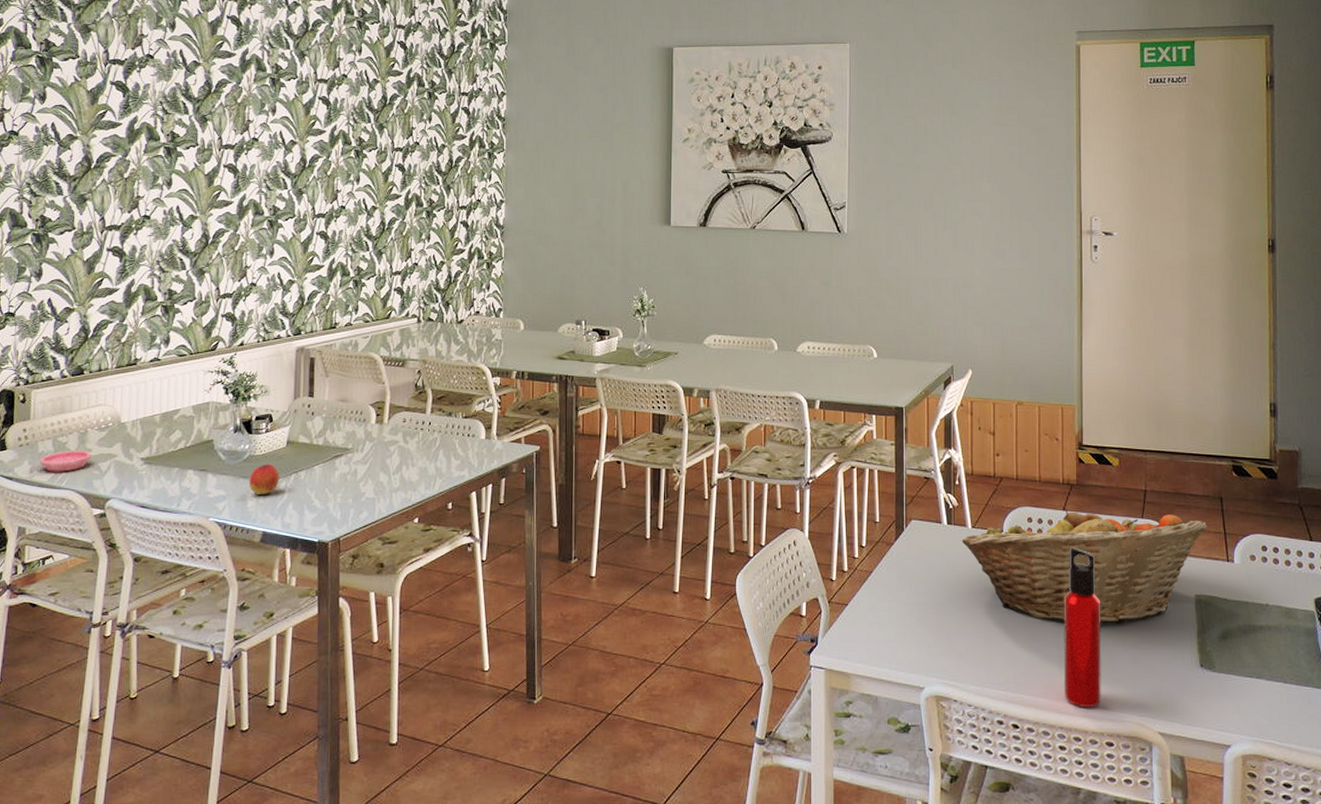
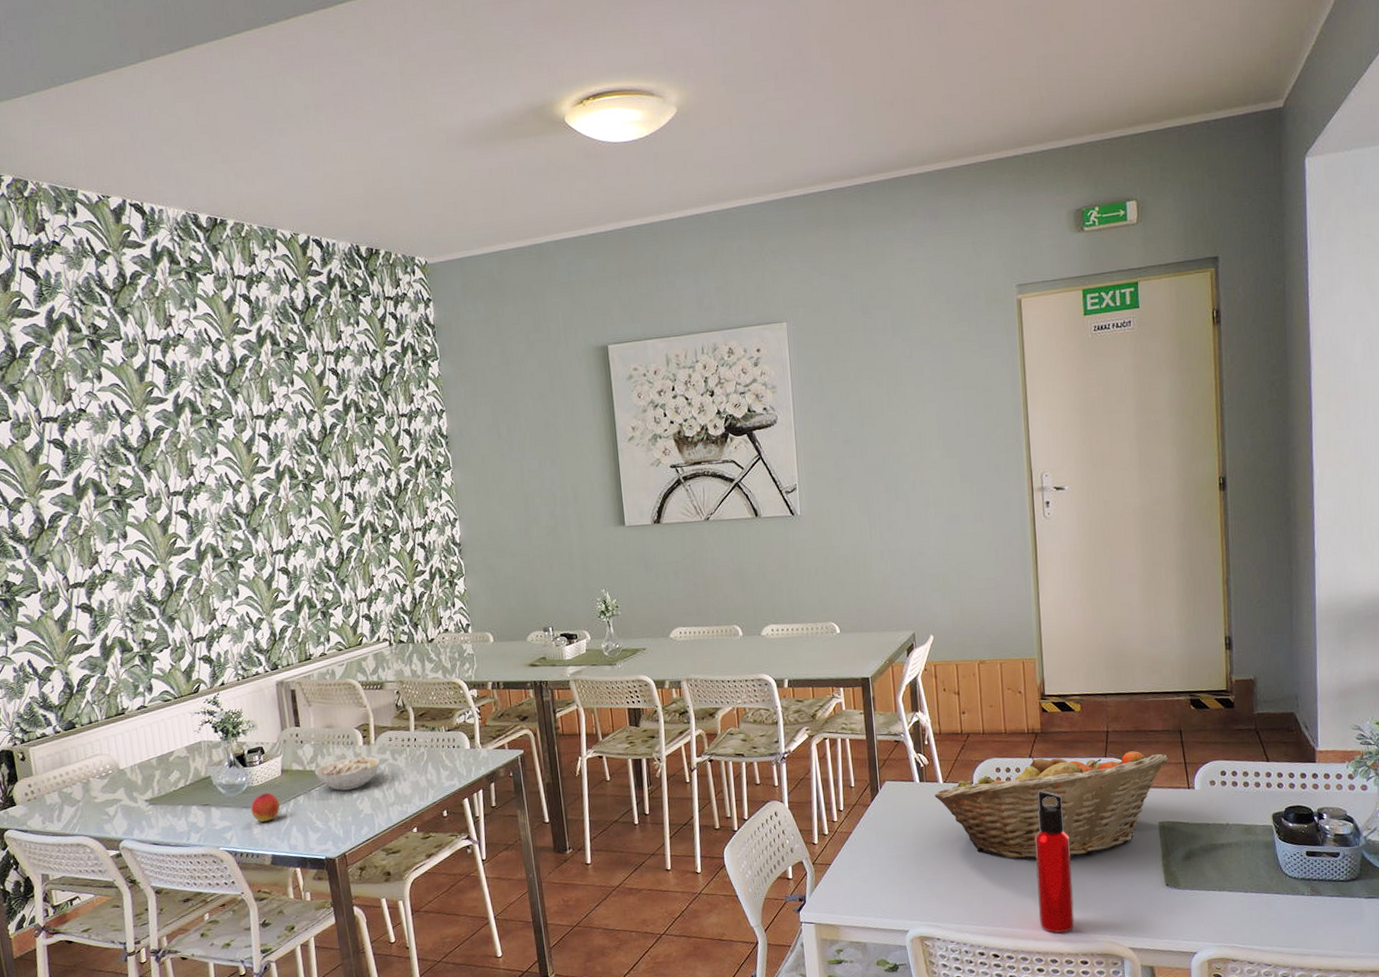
saucer: present [39,451,91,472] -> none [49,799,98,822]
bowl: none [322,434,390,470] -> present [315,755,380,791]

